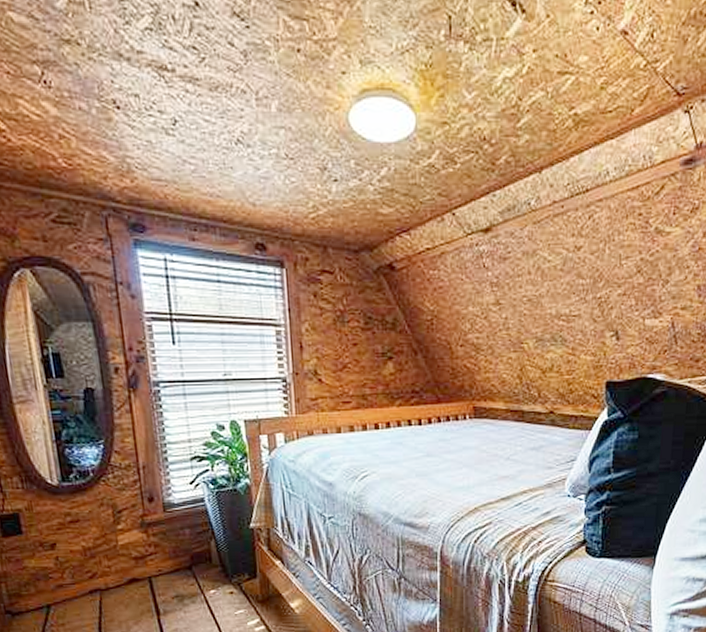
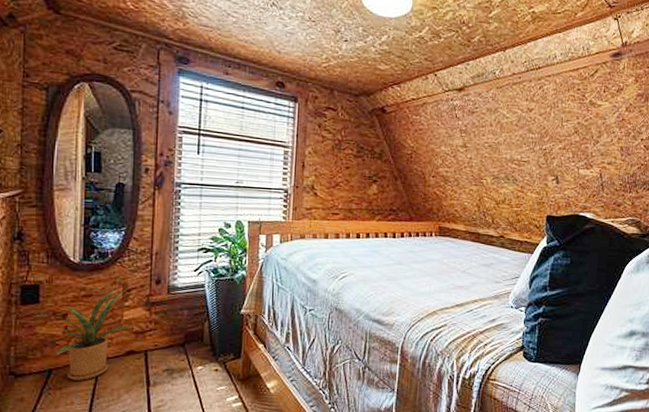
house plant: none [18,510,130,615] -> present [32,288,132,381]

